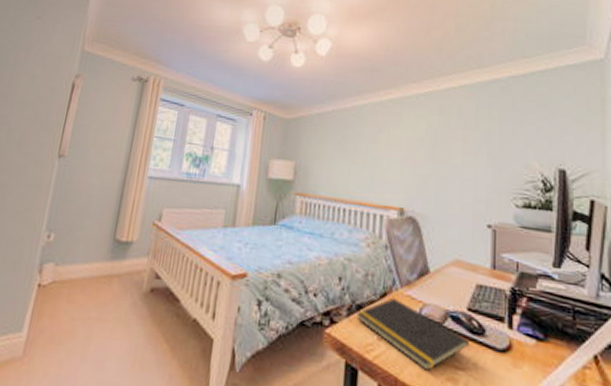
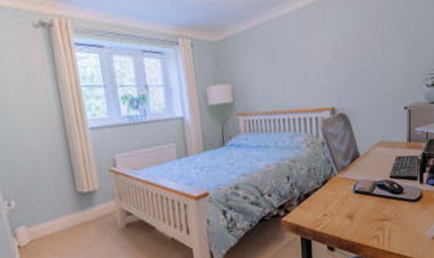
notepad: present [355,297,471,371] -> none [304,182,393,228]

